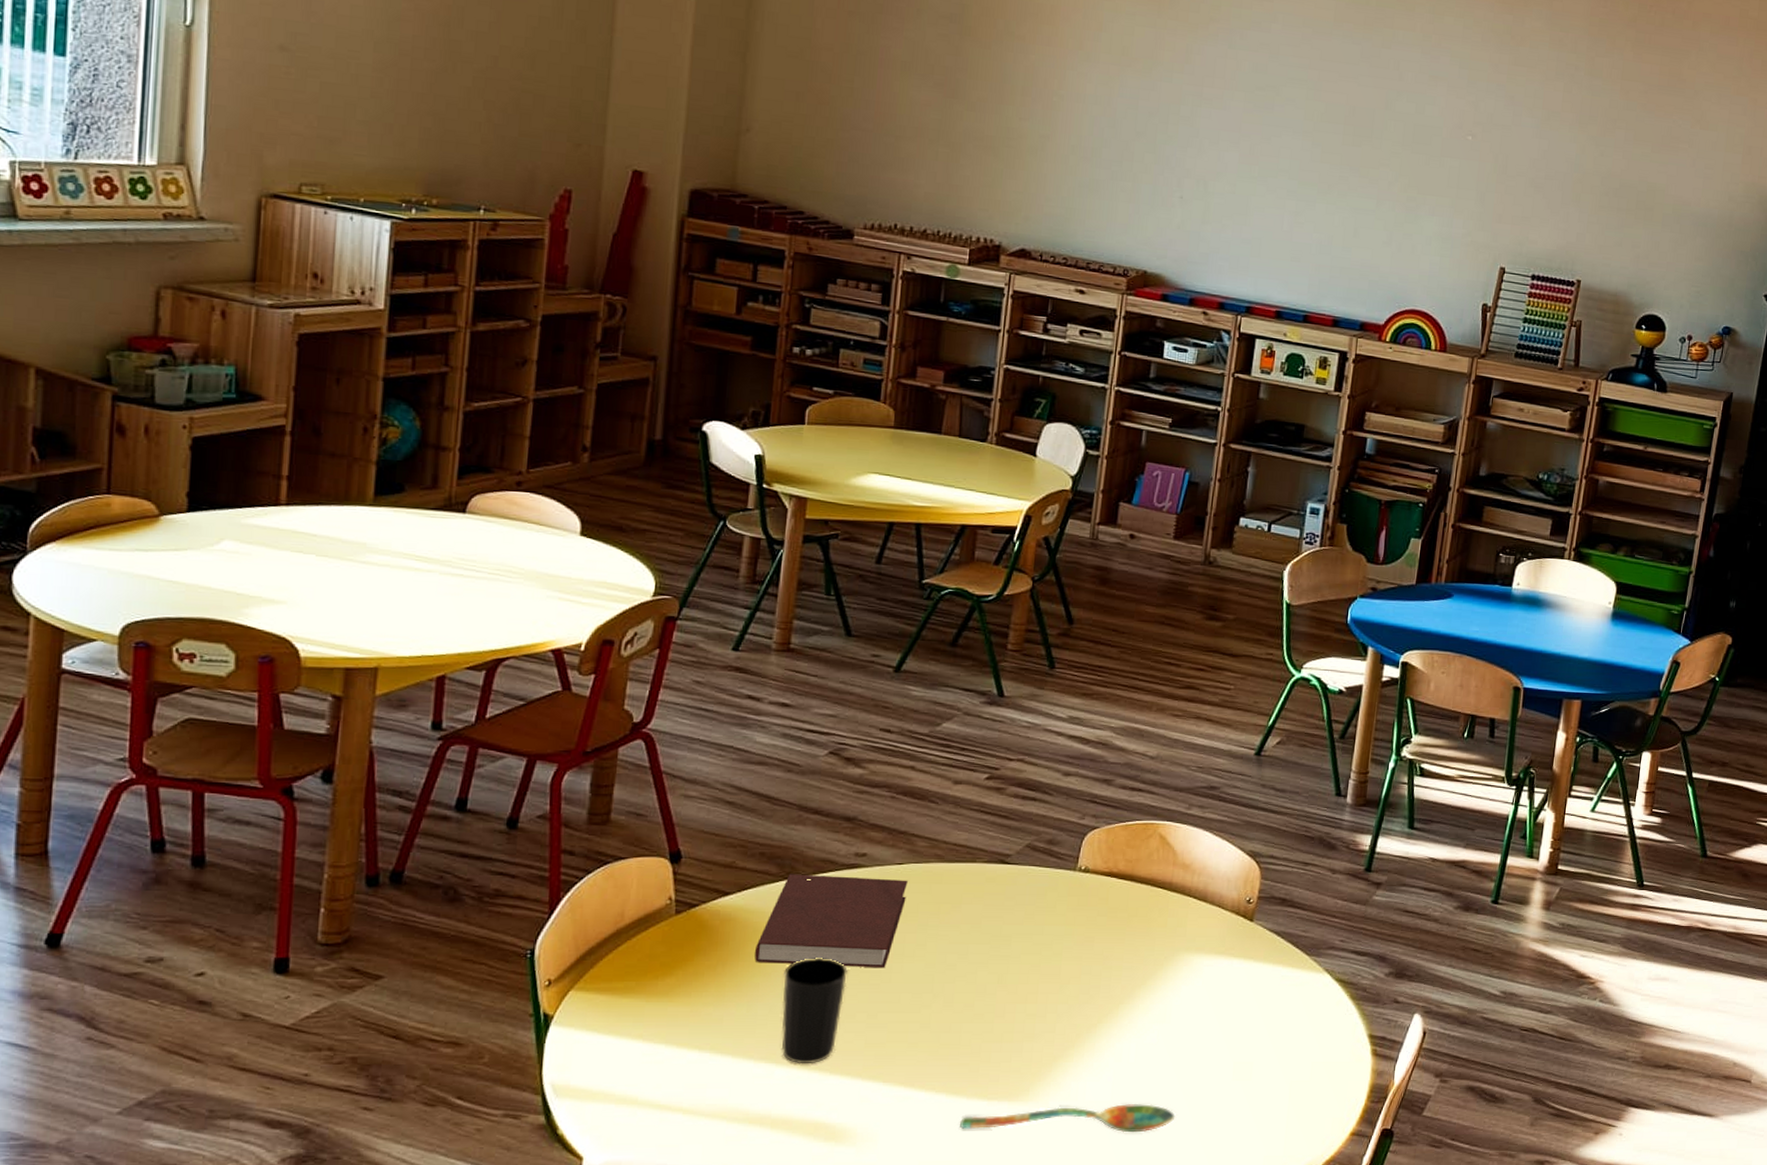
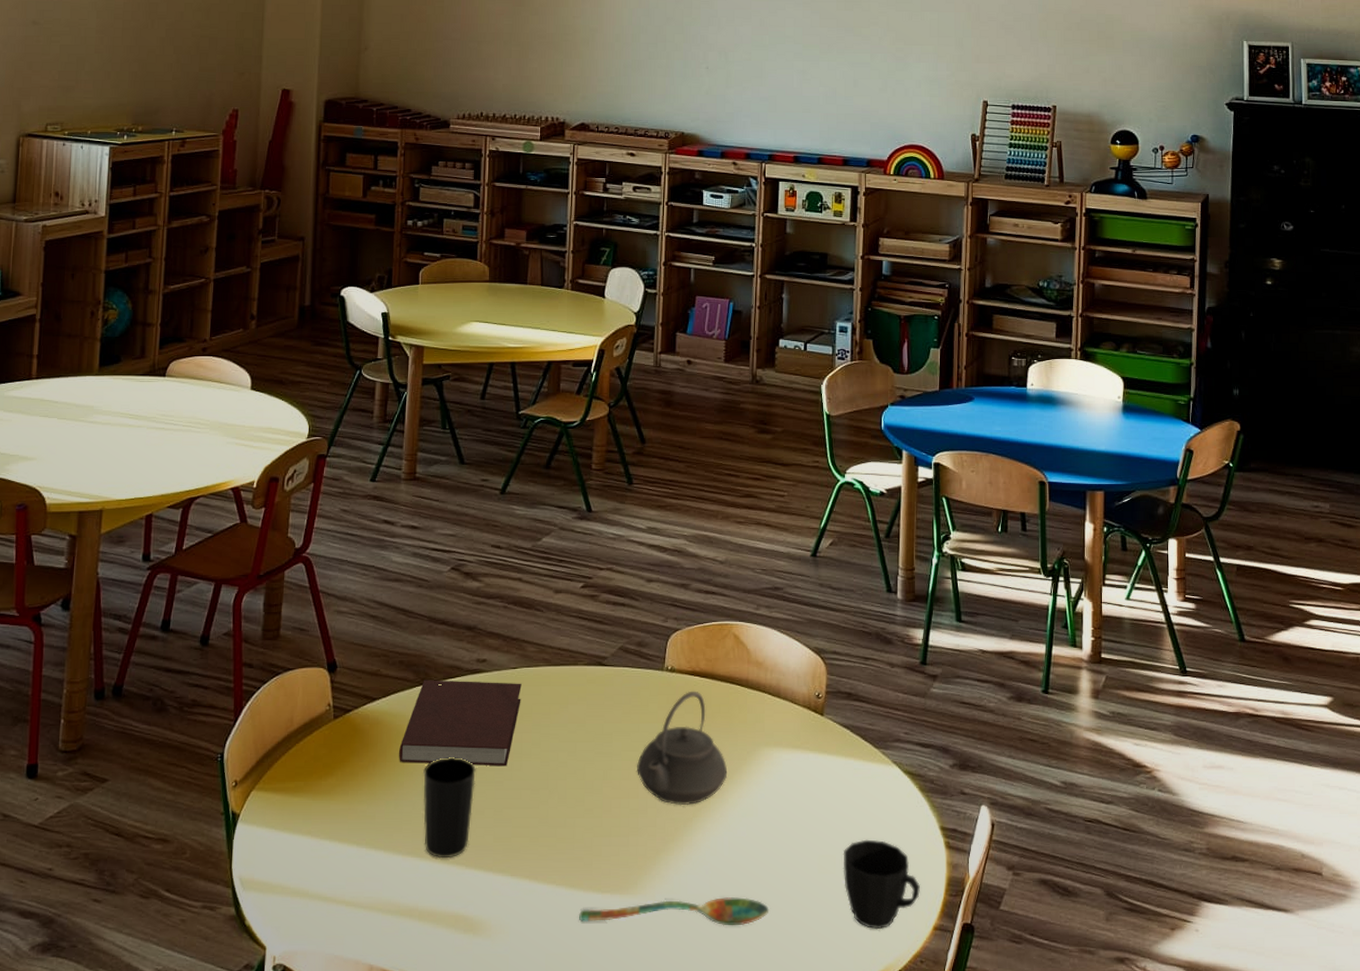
teapot: none [1036,892,1141,1012] -> present [636,691,728,806]
cup: none [1259,1046,1341,1136] -> present [843,839,920,930]

